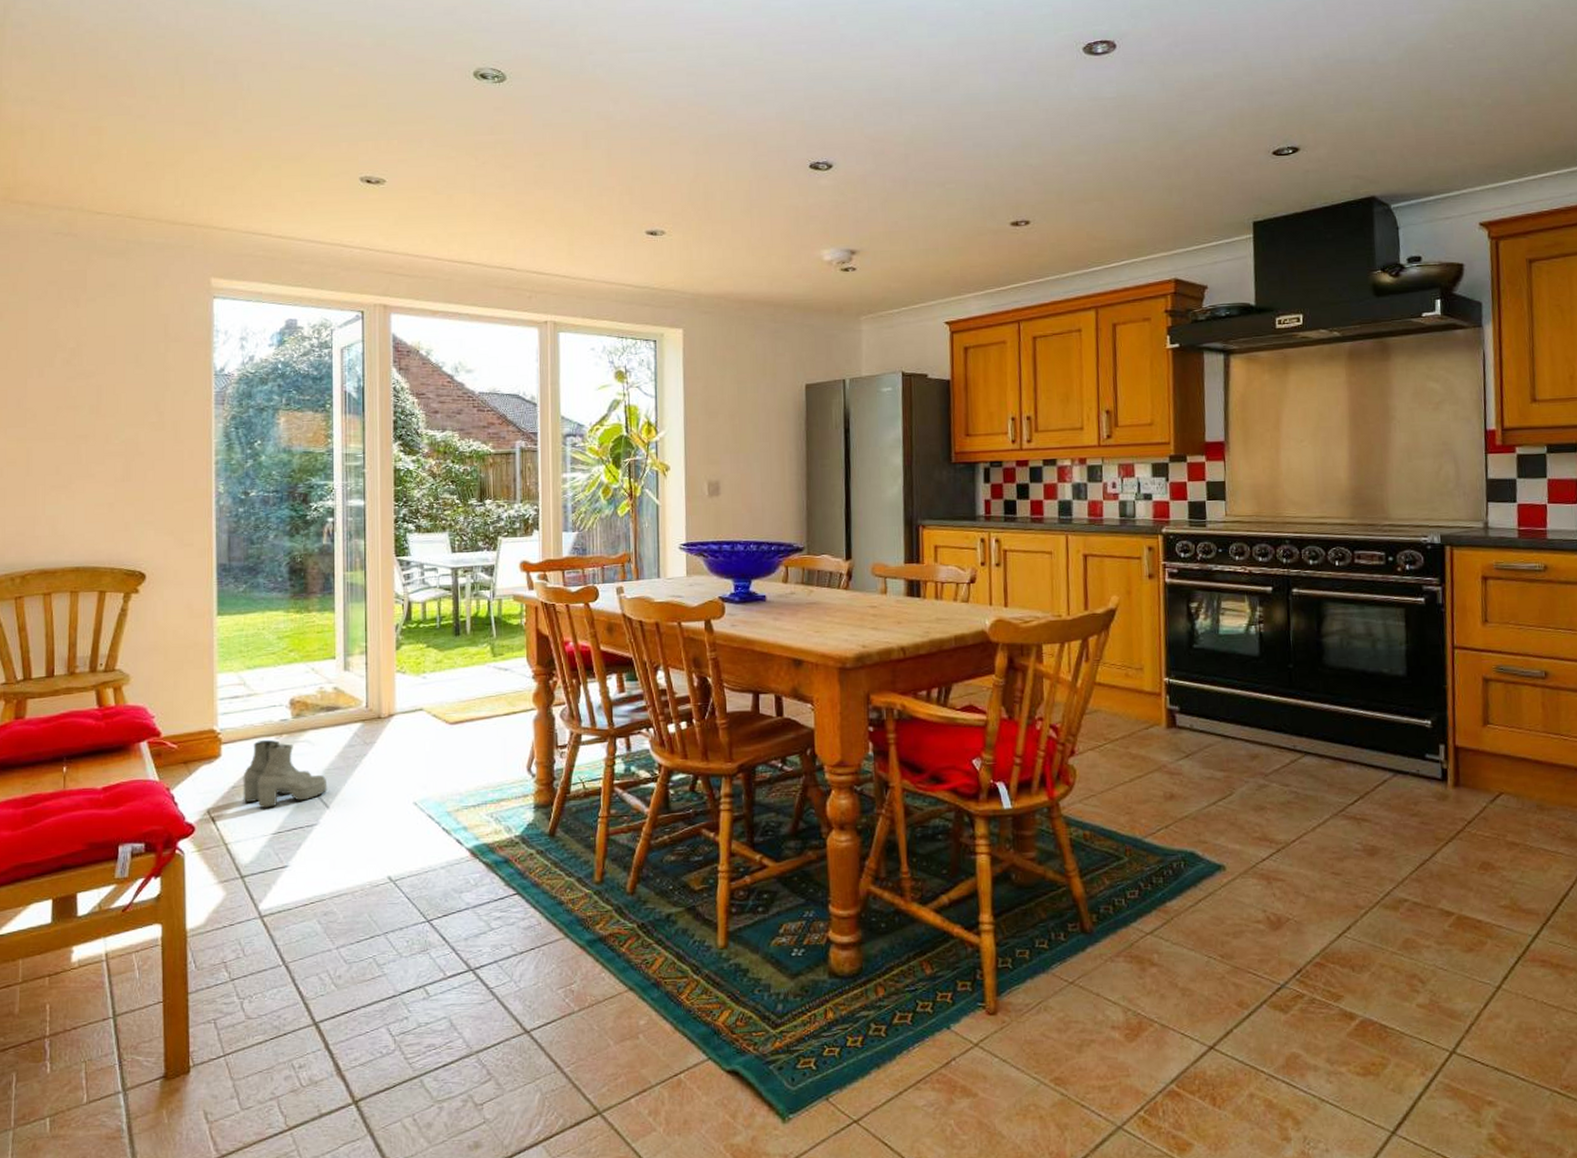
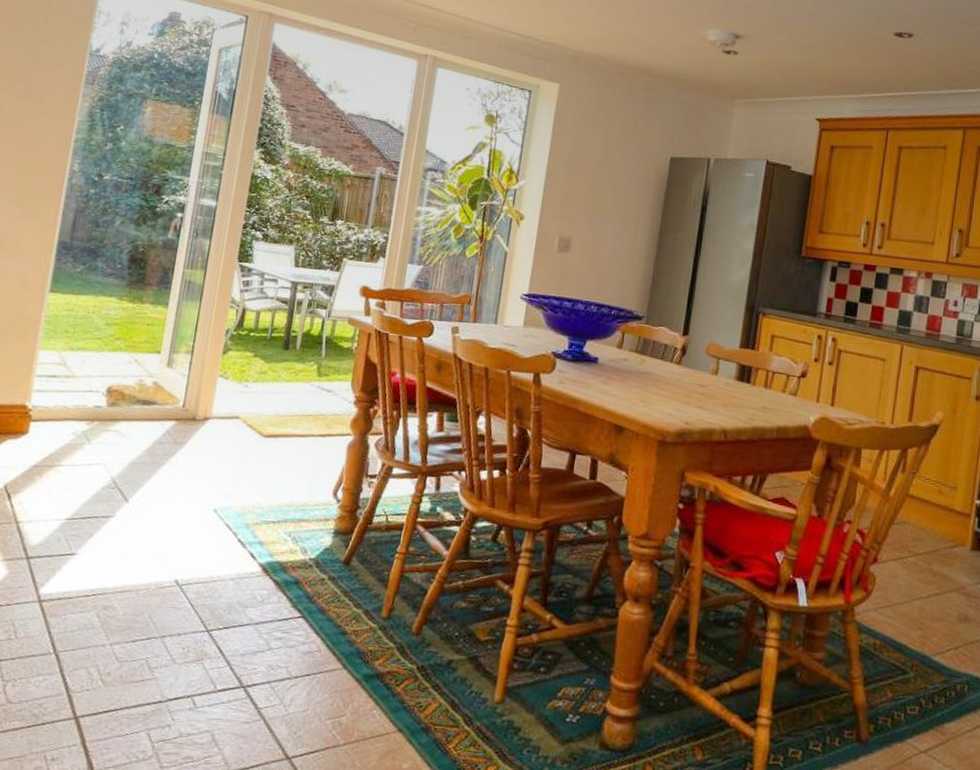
boots: present [243,739,328,808] -> none [42,423,131,493]

